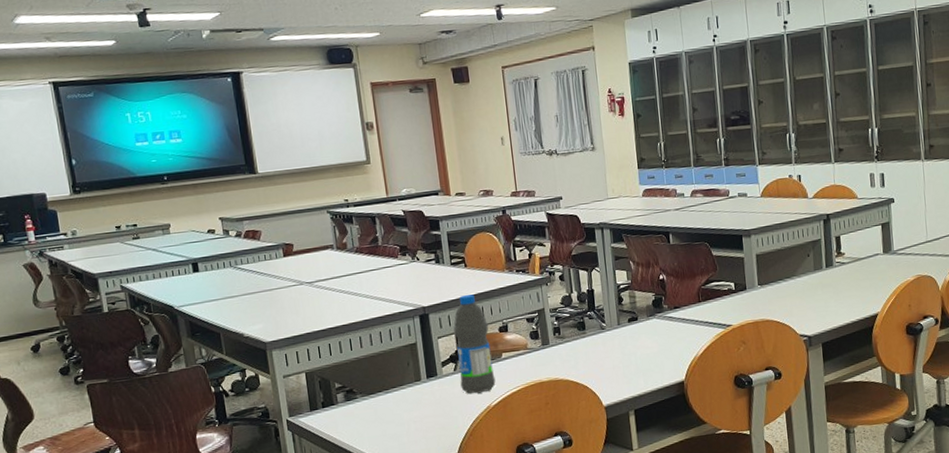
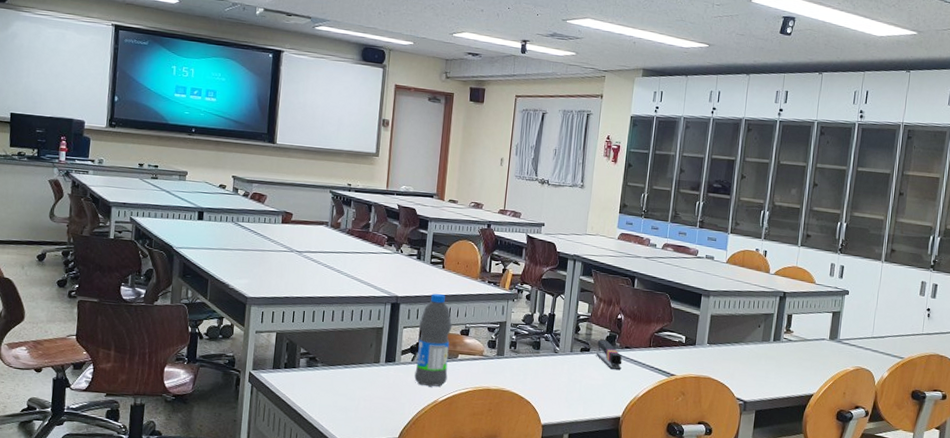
stapler: none [644,304,675,333] -> present [596,339,622,370]

